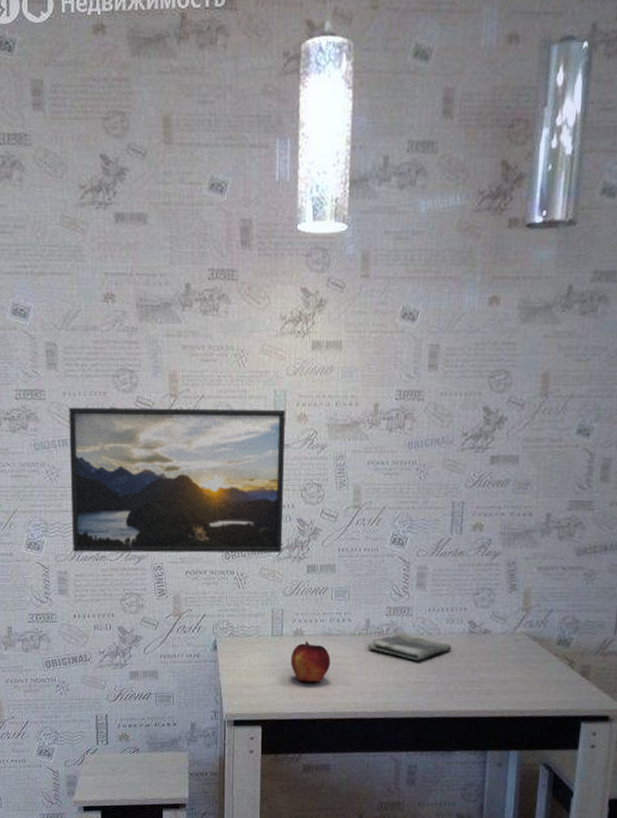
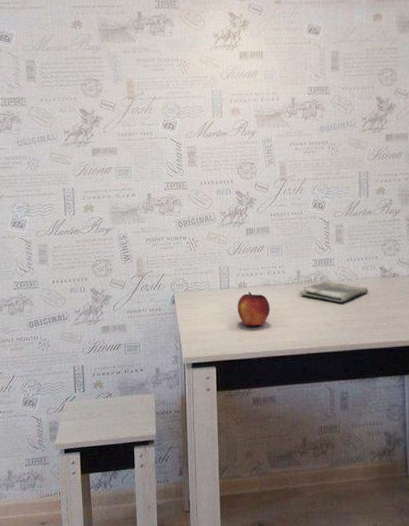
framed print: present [69,407,285,553] -> none [46,105,225,228]

